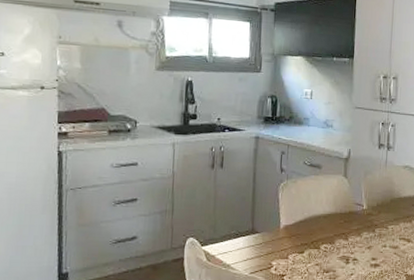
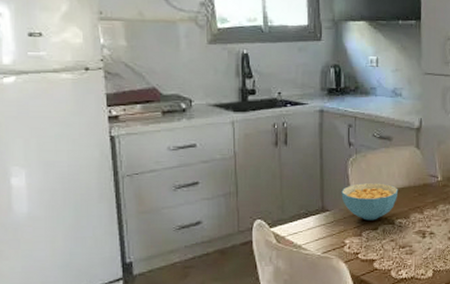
cereal bowl: none [271,208,326,244] -> present [341,183,399,221]

